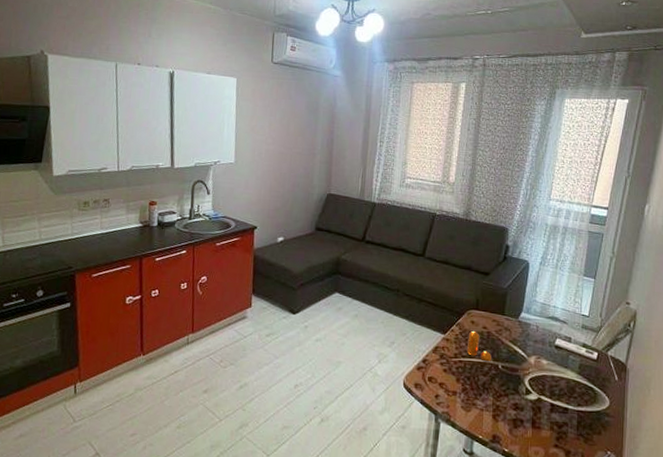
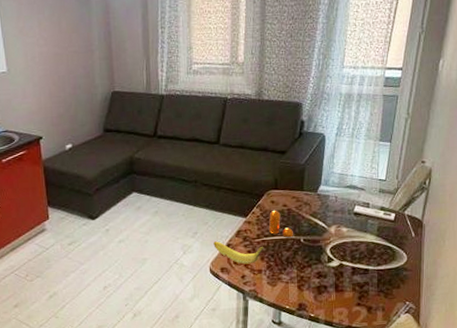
banana: none [409,354,461,384] -> present [213,241,264,265]

